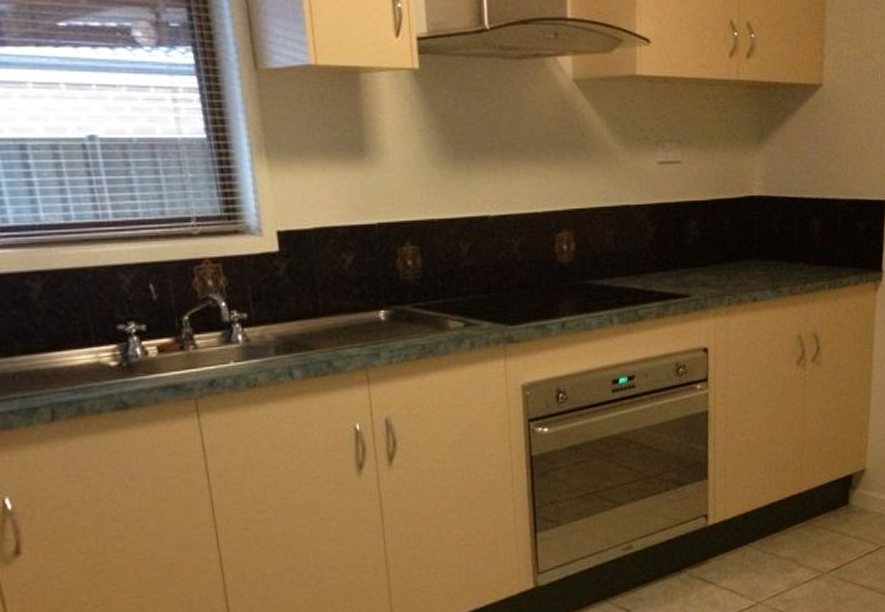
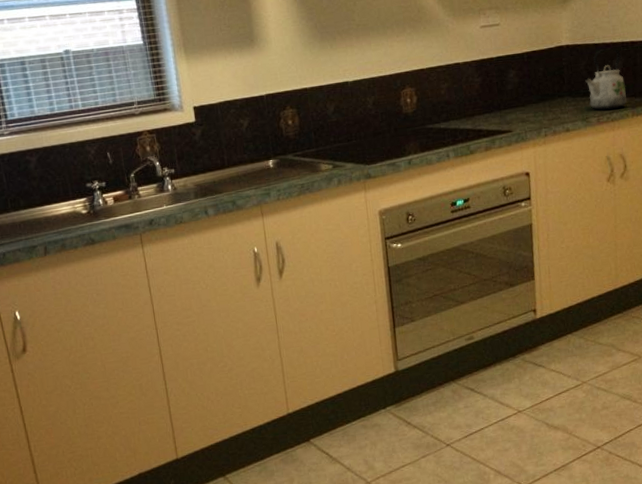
kettle: none [776,205,824,280] -> present [584,48,627,111]

